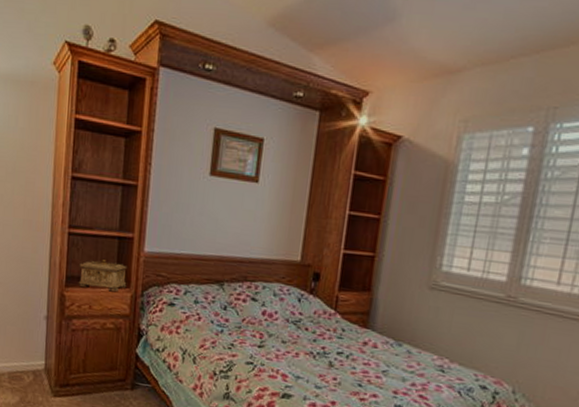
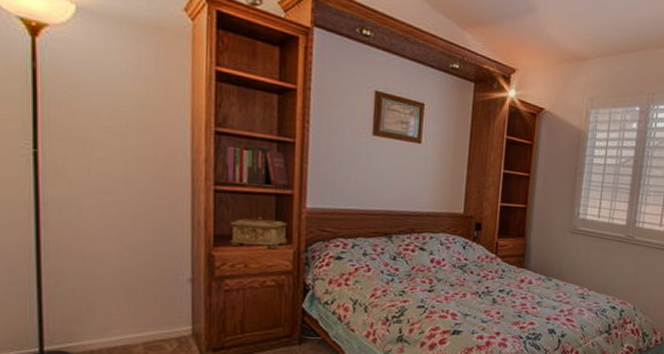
books: none [78,189,131,230] -> present [225,145,289,187]

